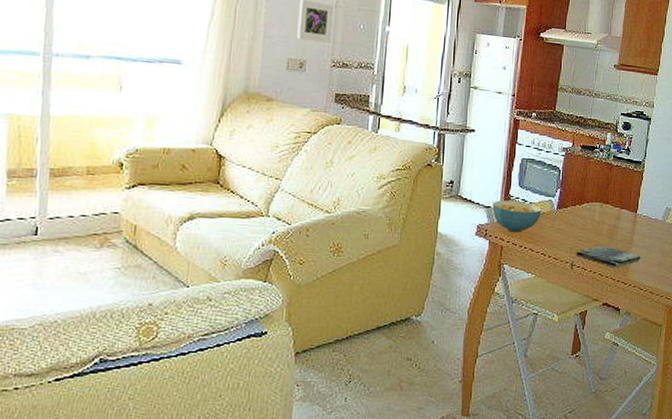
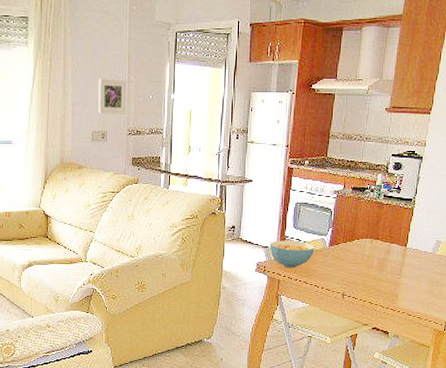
dish towel: present [576,244,641,268] -> none [347,276,410,296]

